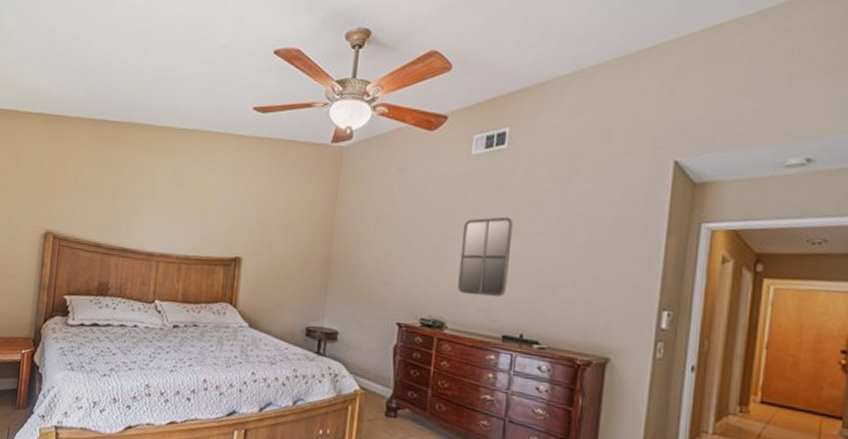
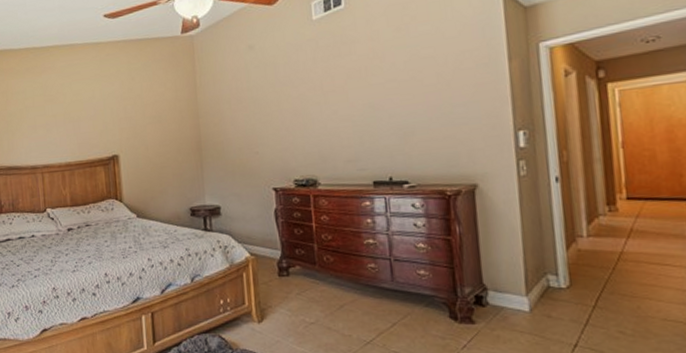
home mirror: present [457,216,514,298] -> none [317,71,369,150]

